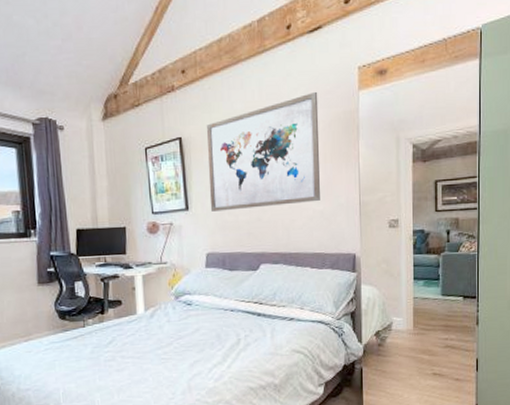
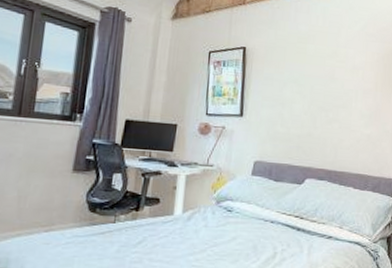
wall art: present [207,91,320,212] -> none [264,26,375,126]

